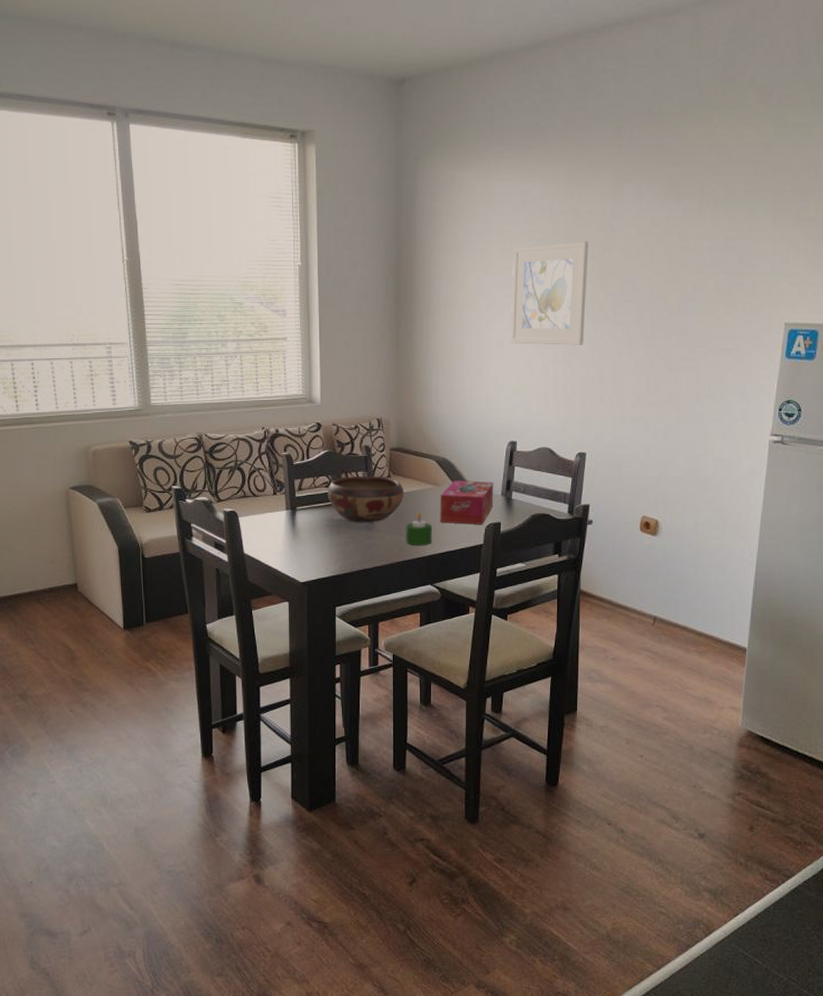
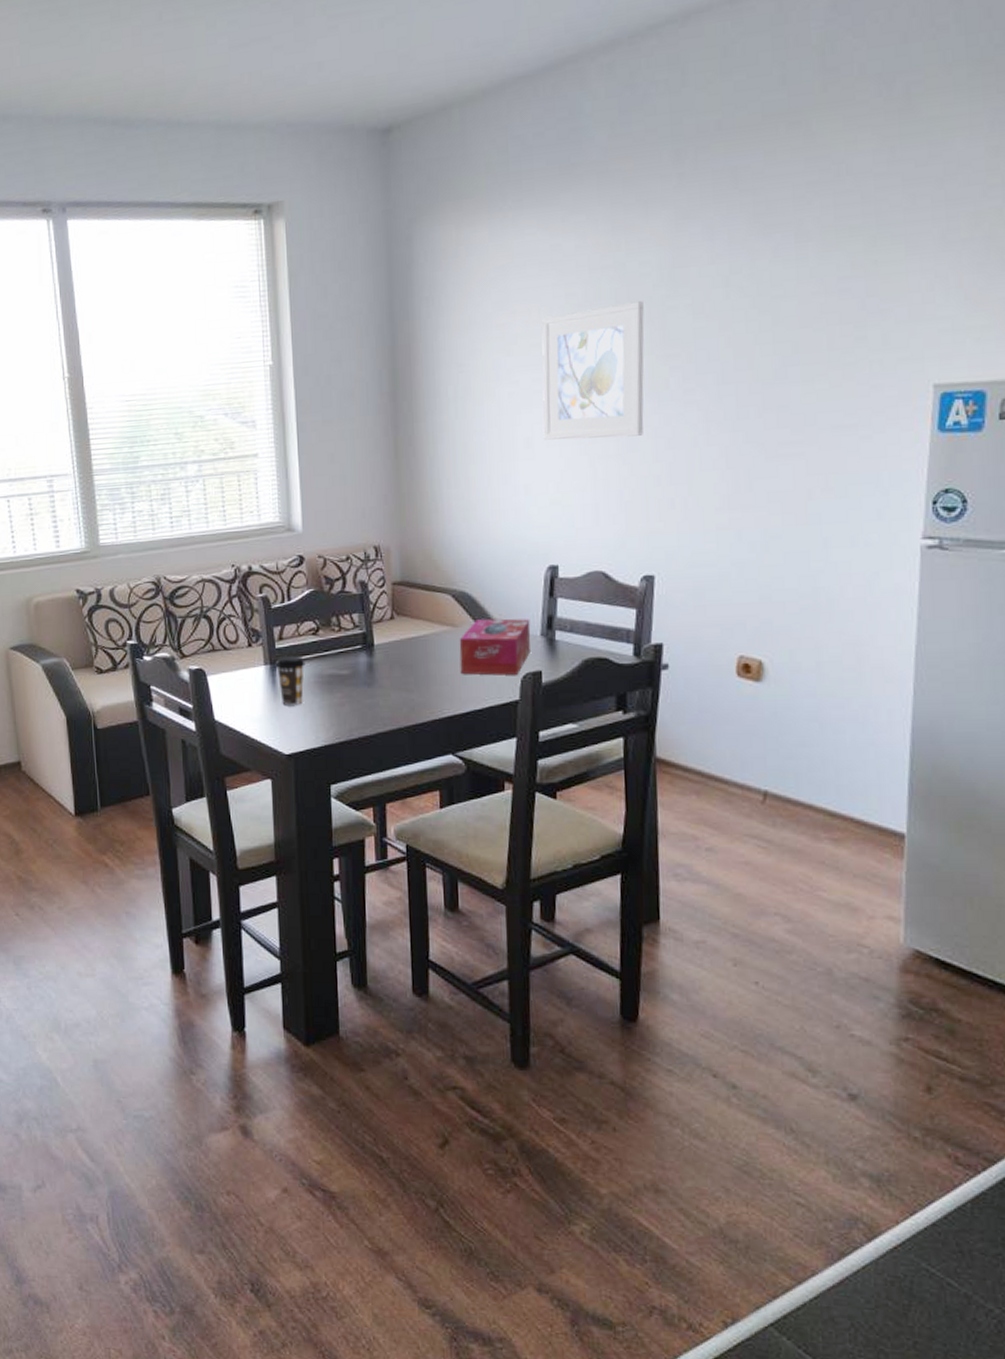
coffee cup: none [295,504,319,543] -> present [275,656,306,705]
decorative bowl: present [327,476,405,523] -> none [314,618,413,678]
candle: present [406,512,432,546] -> none [416,662,451,705]

